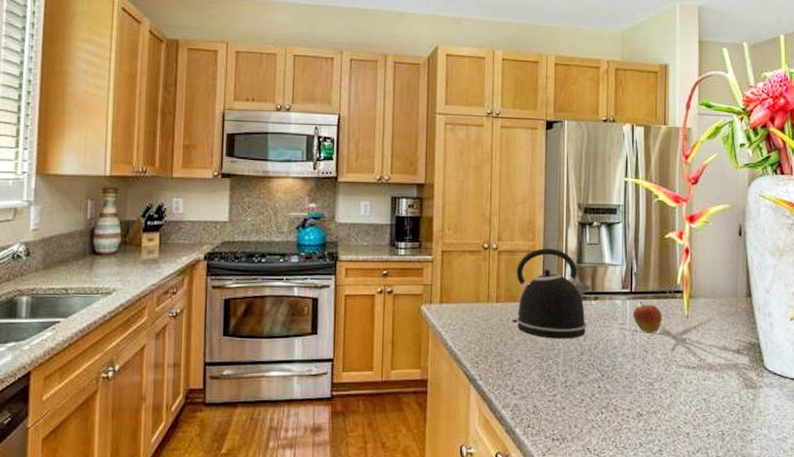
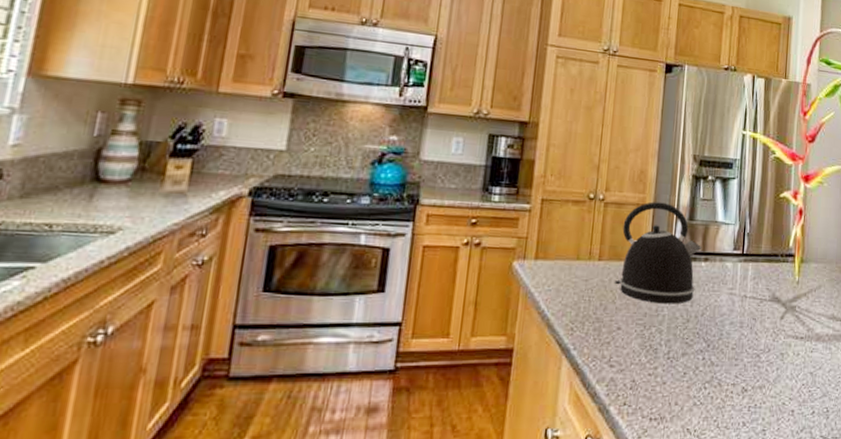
fruit: present [633,302,662,333] -> none [743,265,773,300]

